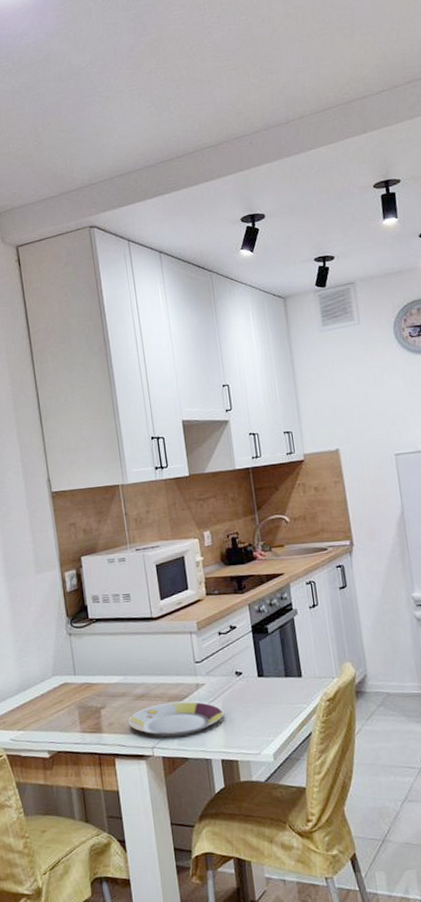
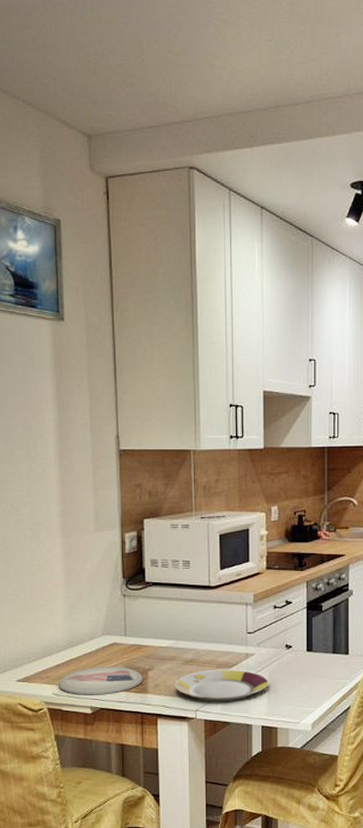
plate: none [14,707,97,739] -> present [57,667,144,695]

